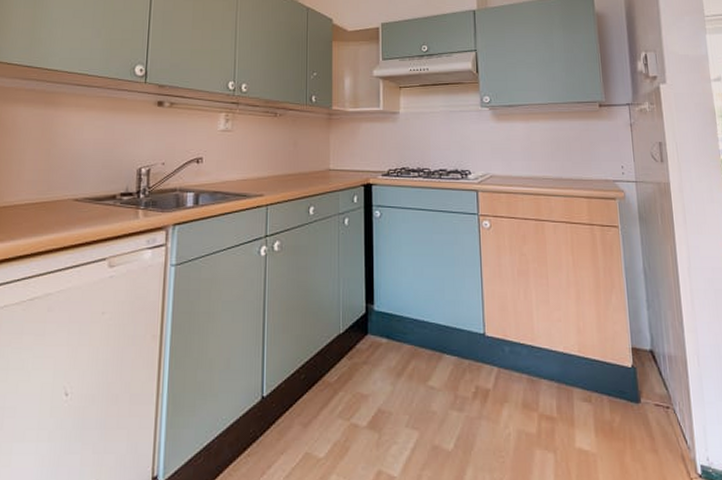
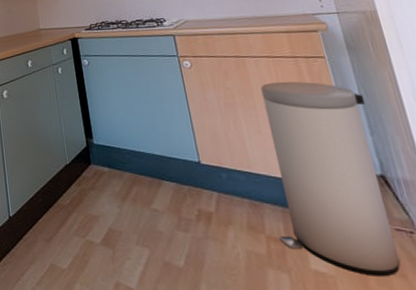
pedal bin: none [551,249,655,453] -> present [260,81,401,277]

